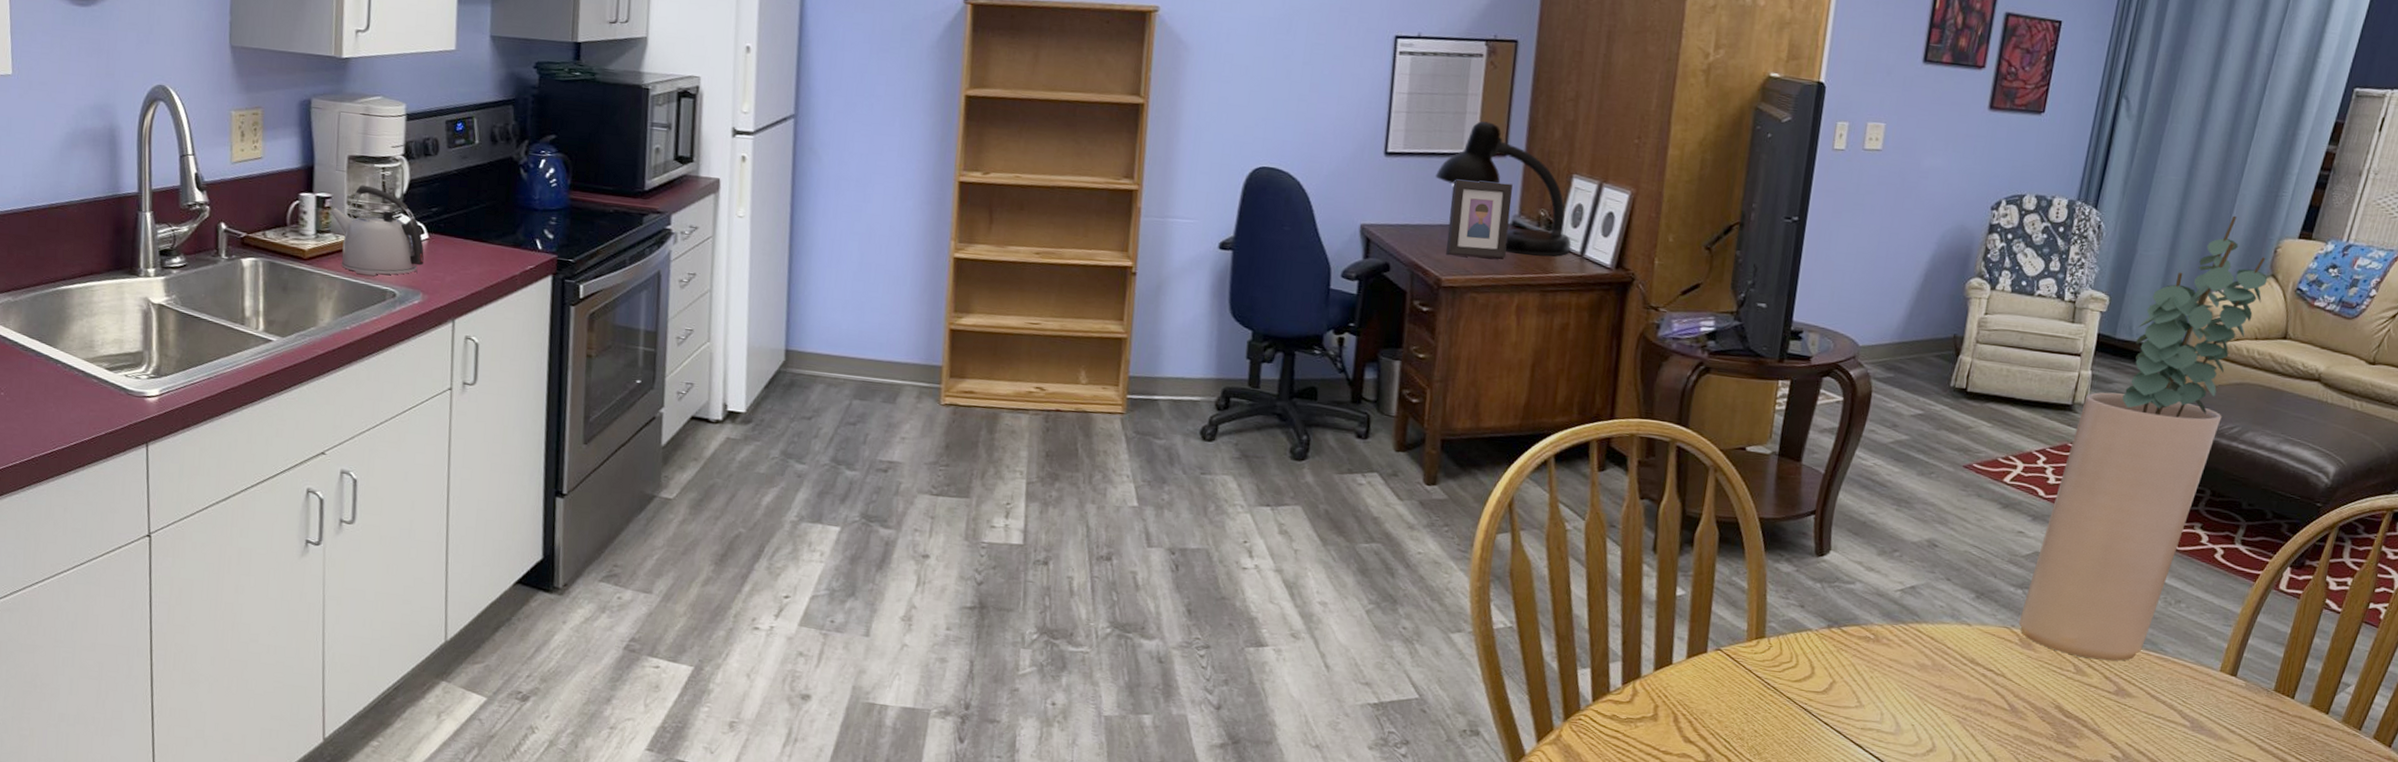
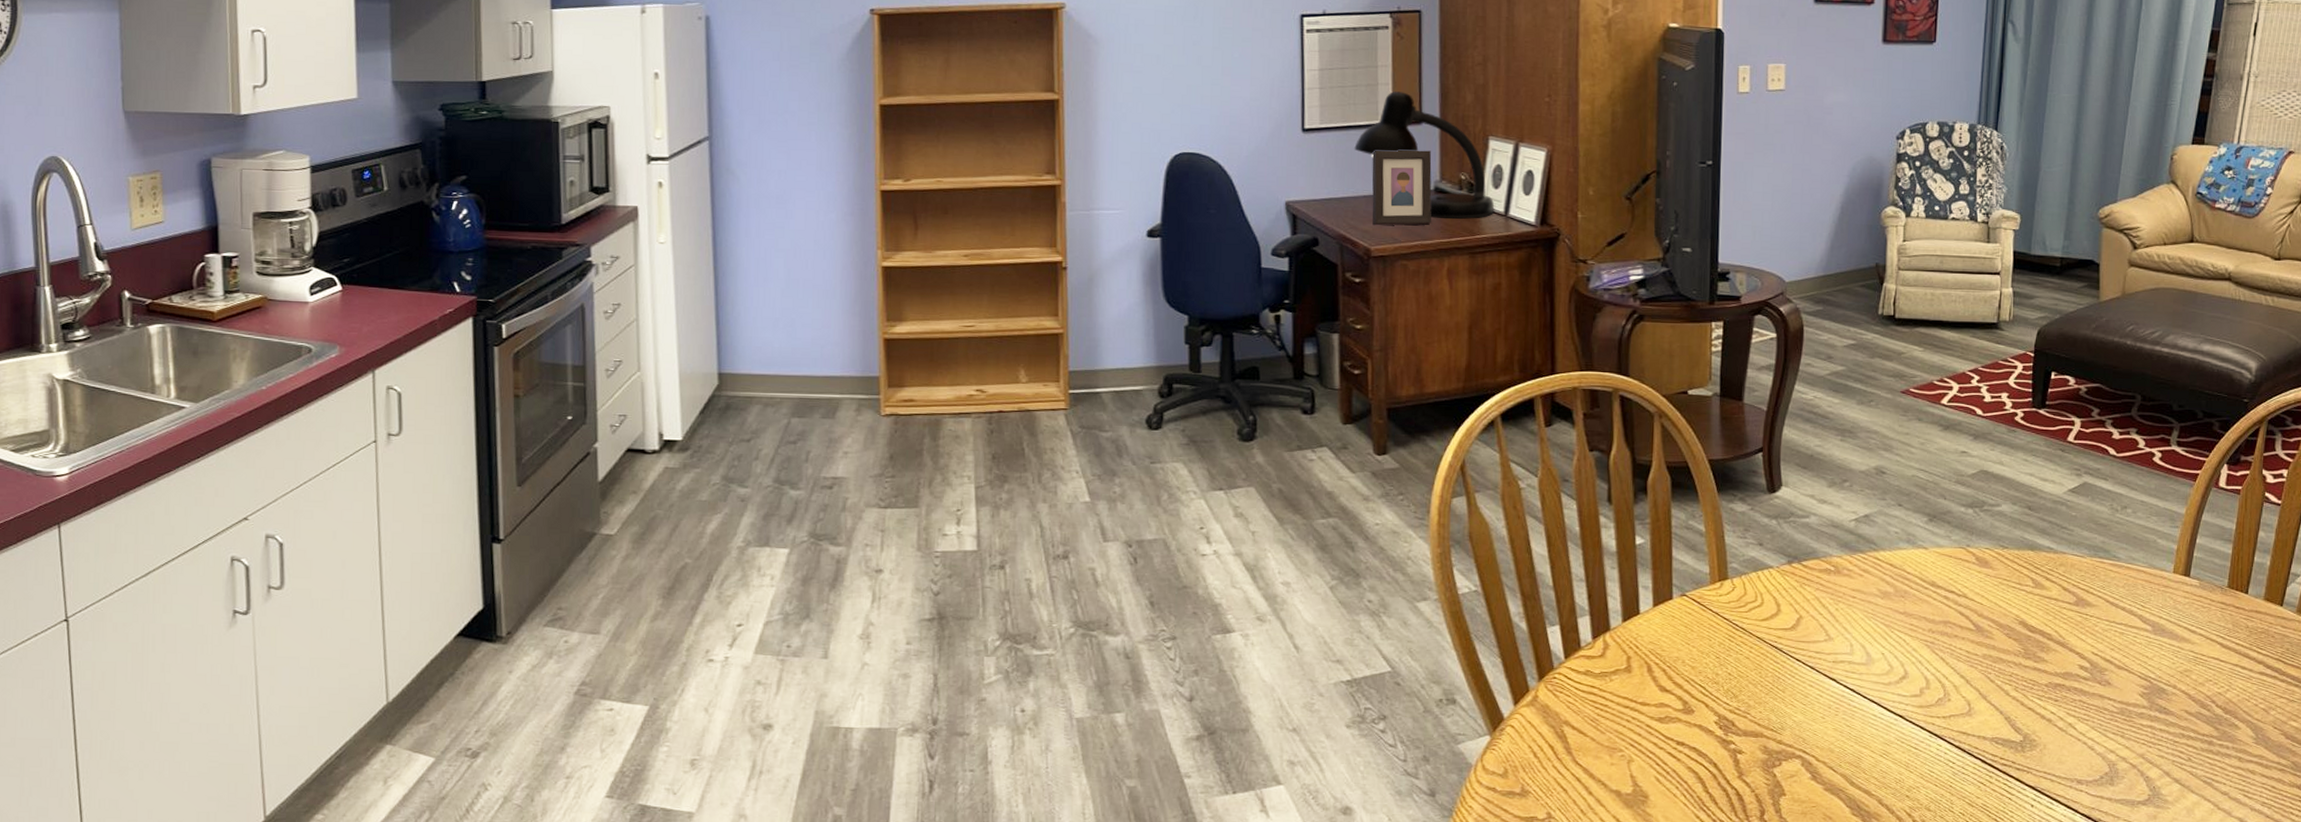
kettle: present [329,185,425,278] -> none [236,241,339,334]
vase: present [2018,215,2268,661] -> none [1973,127,2168,572]

